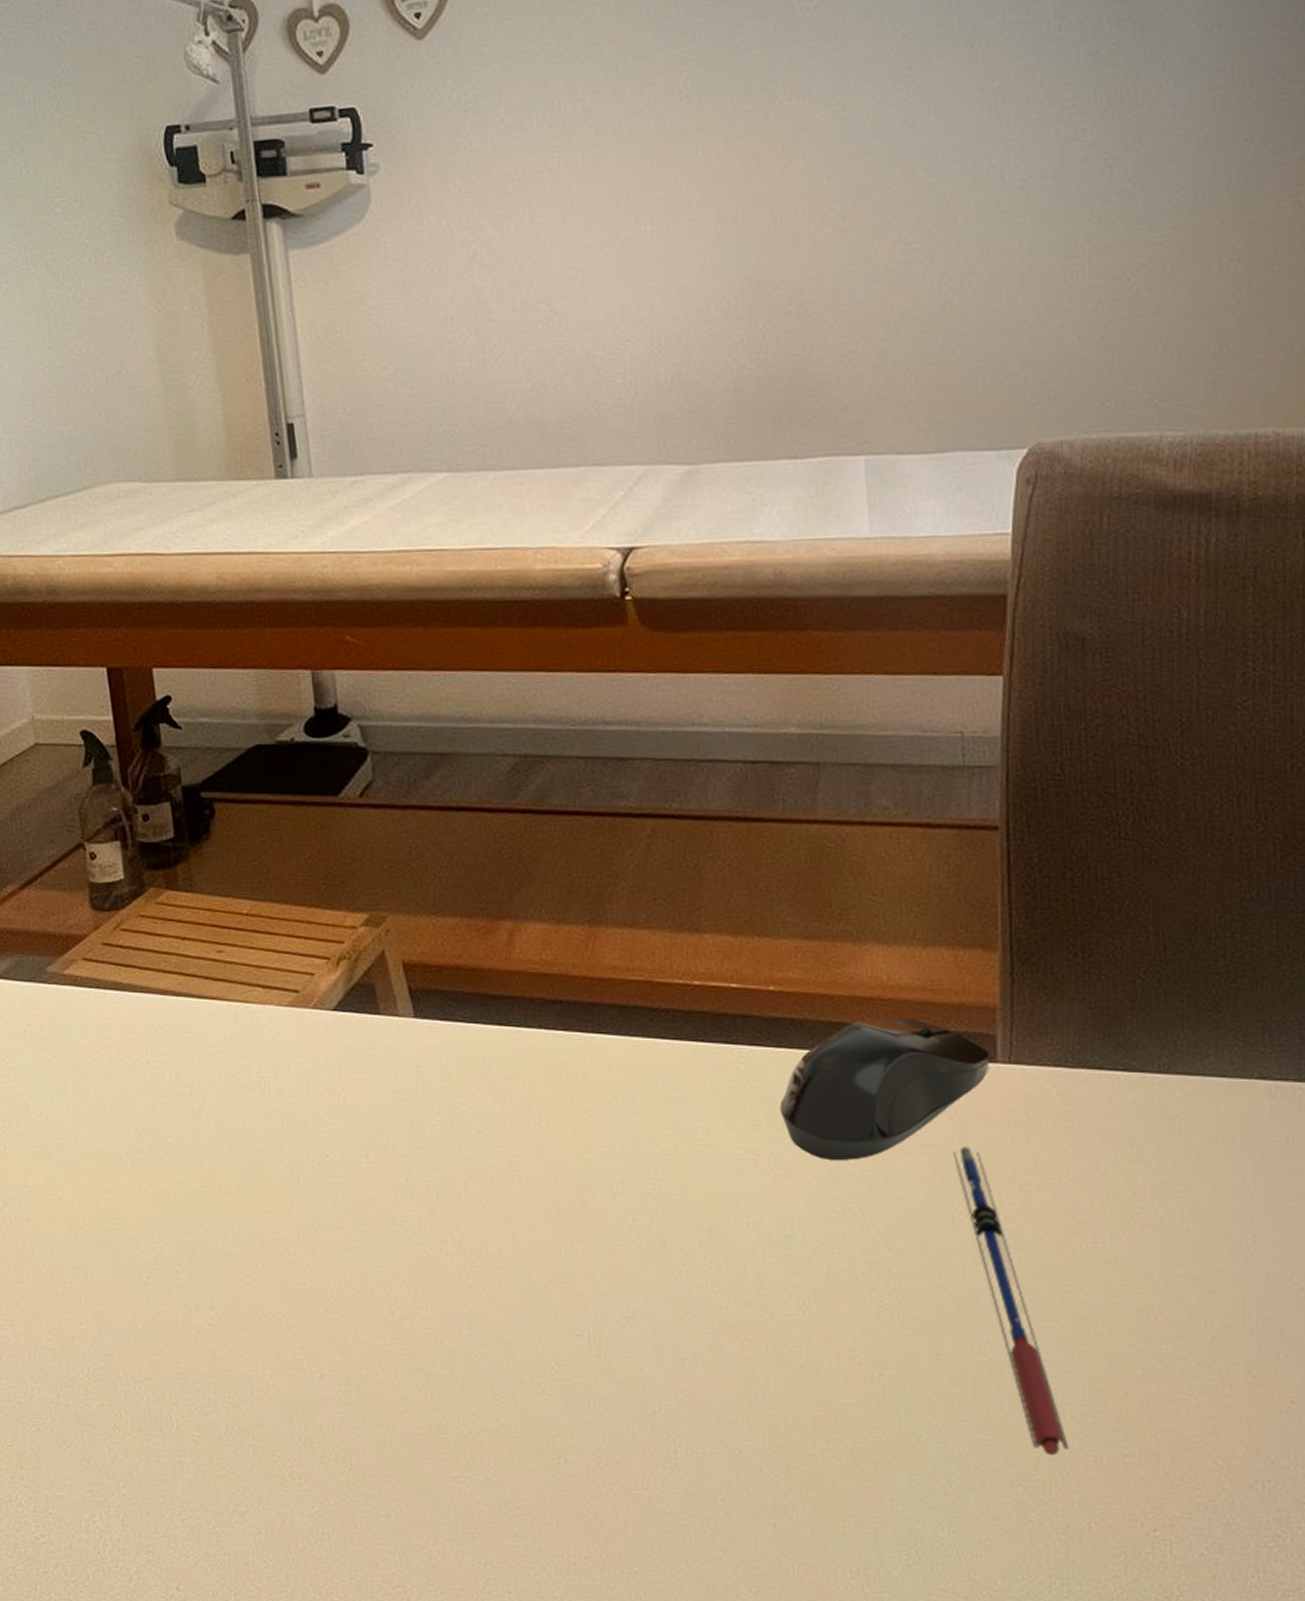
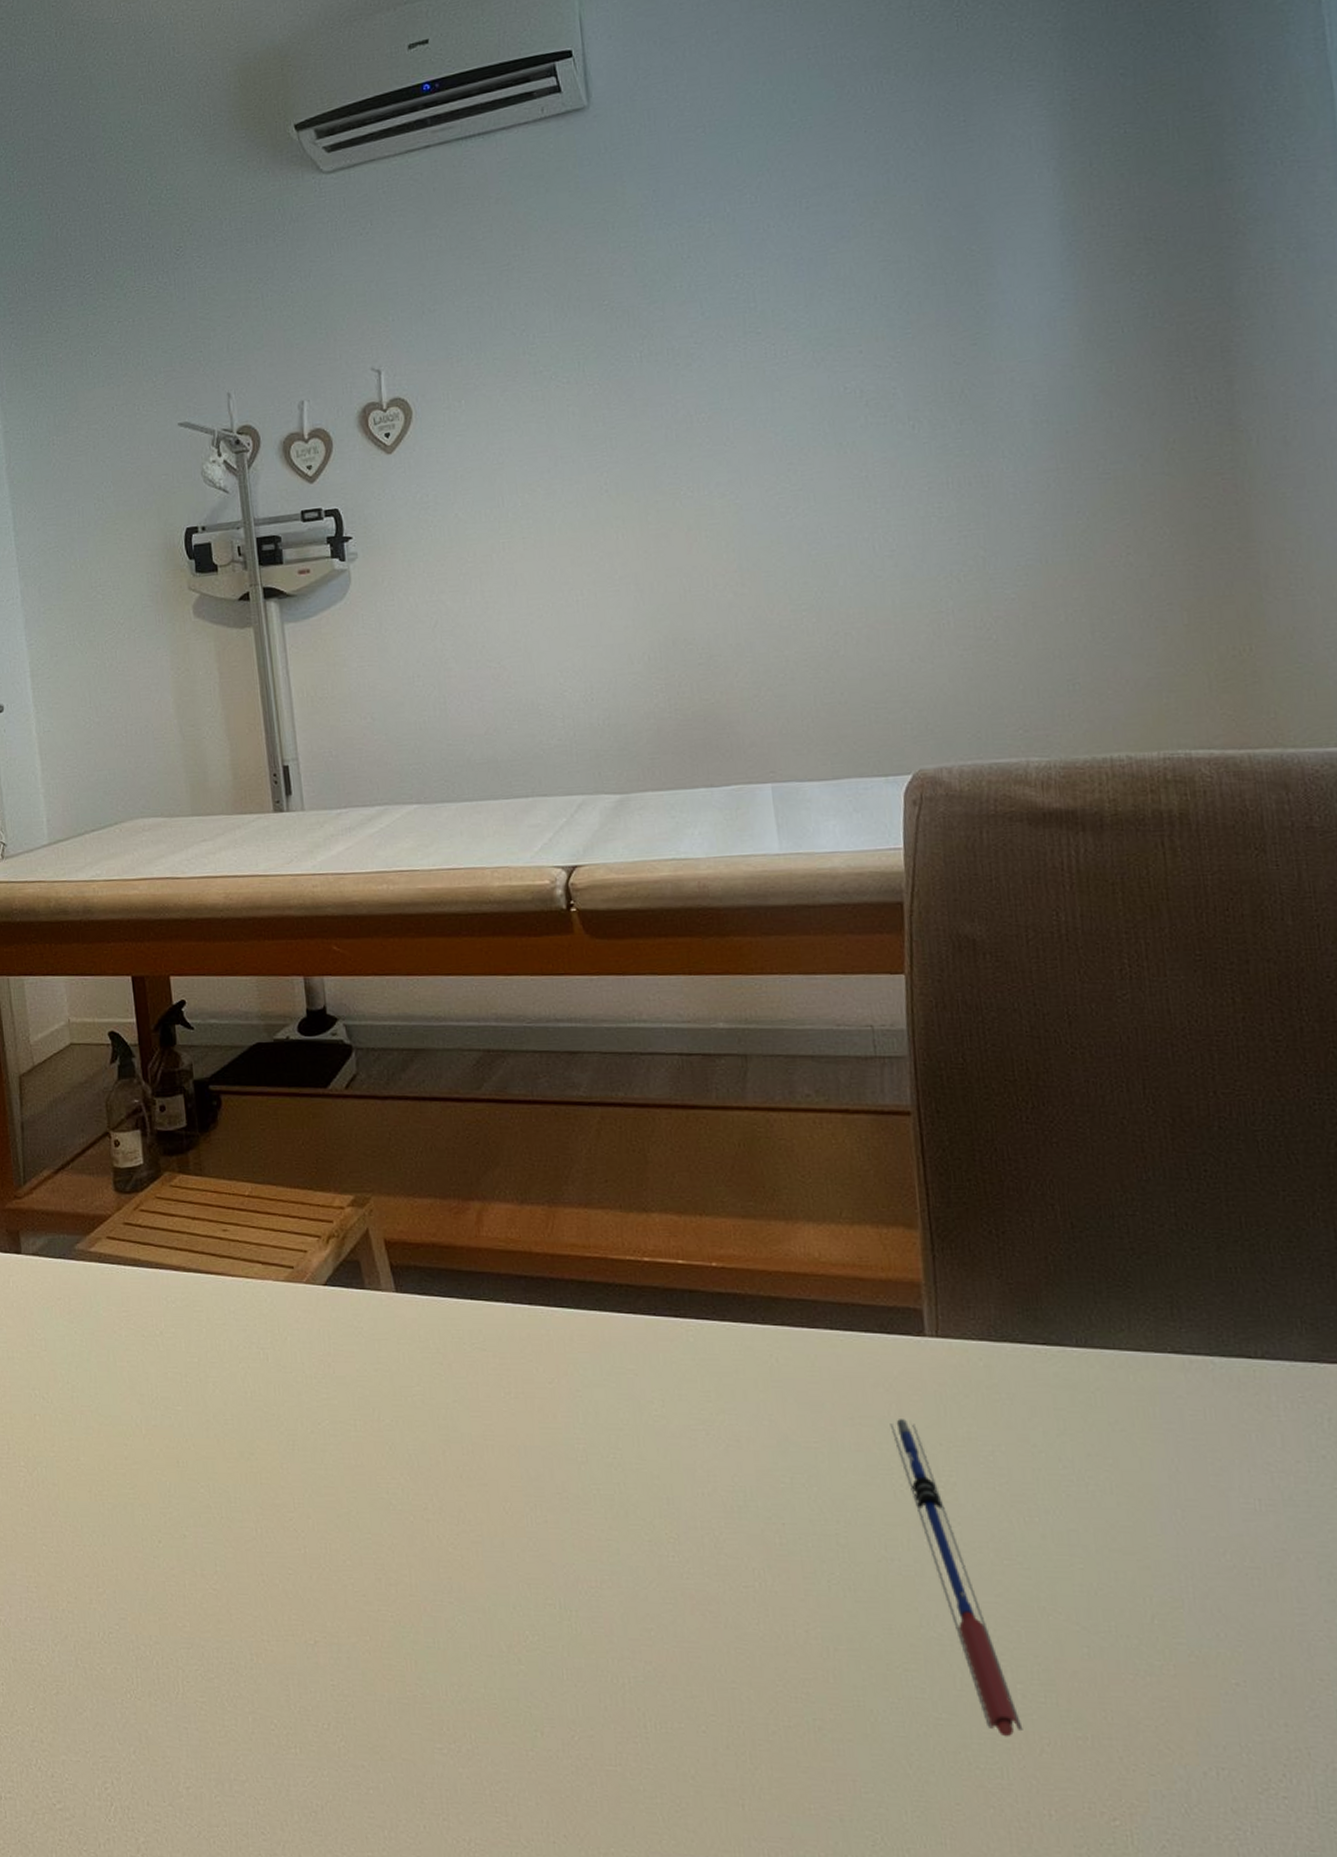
computer mouse: present [780,1017,990,1160] -> none [727,1292,919,1431]

